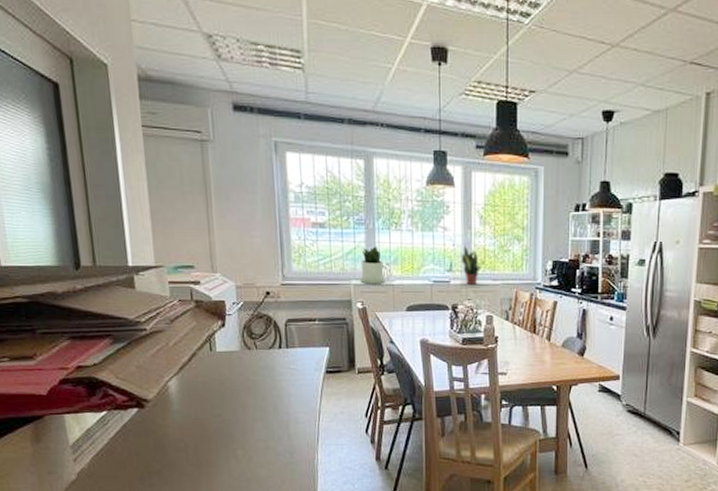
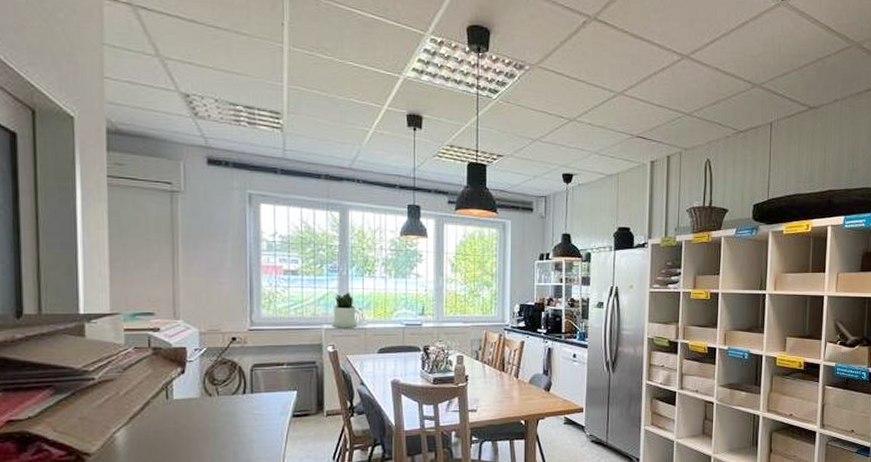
potted plant: present [462,246,485,284] -> none [433,291,456,327]

